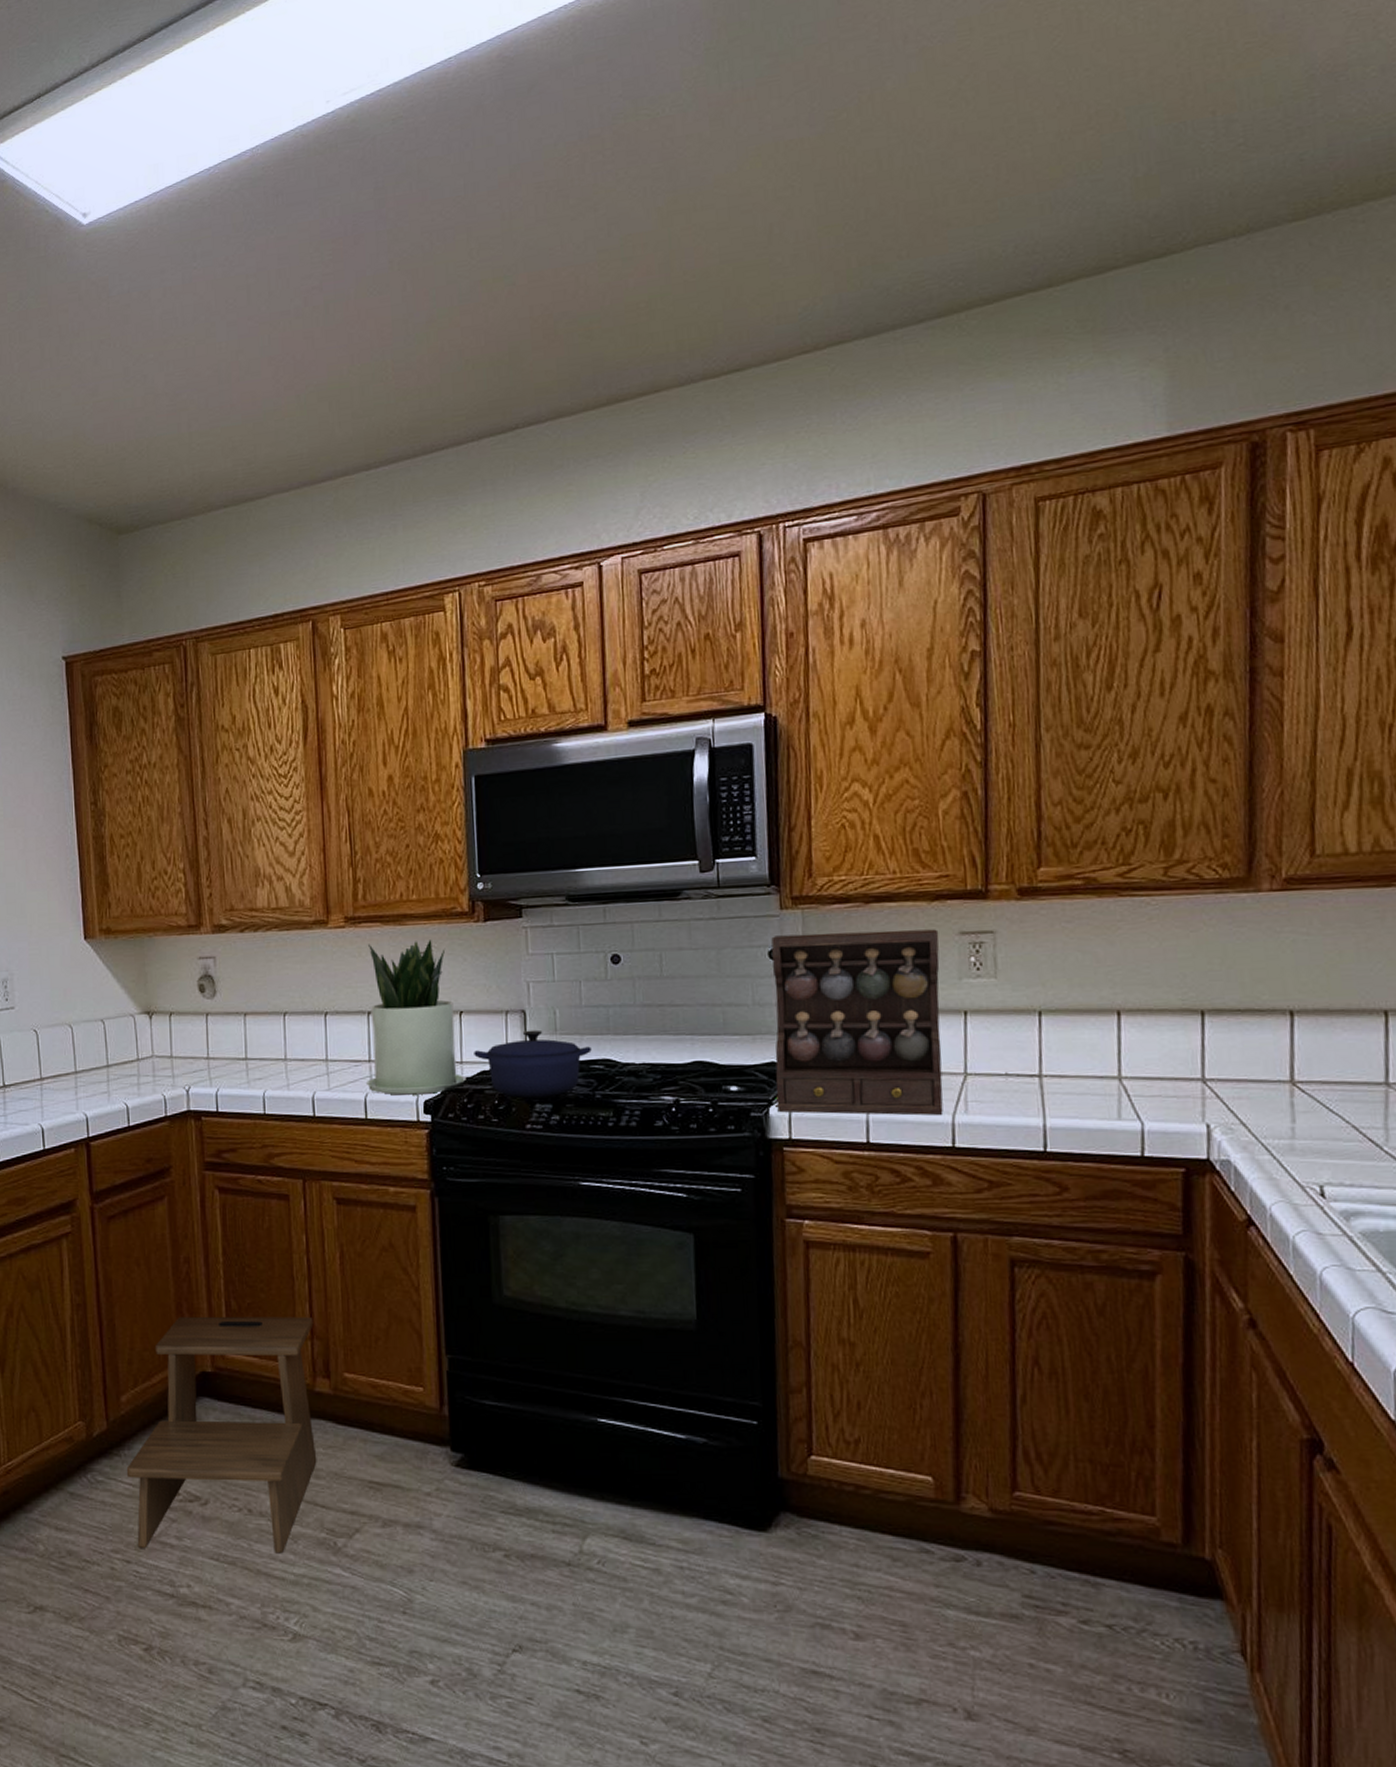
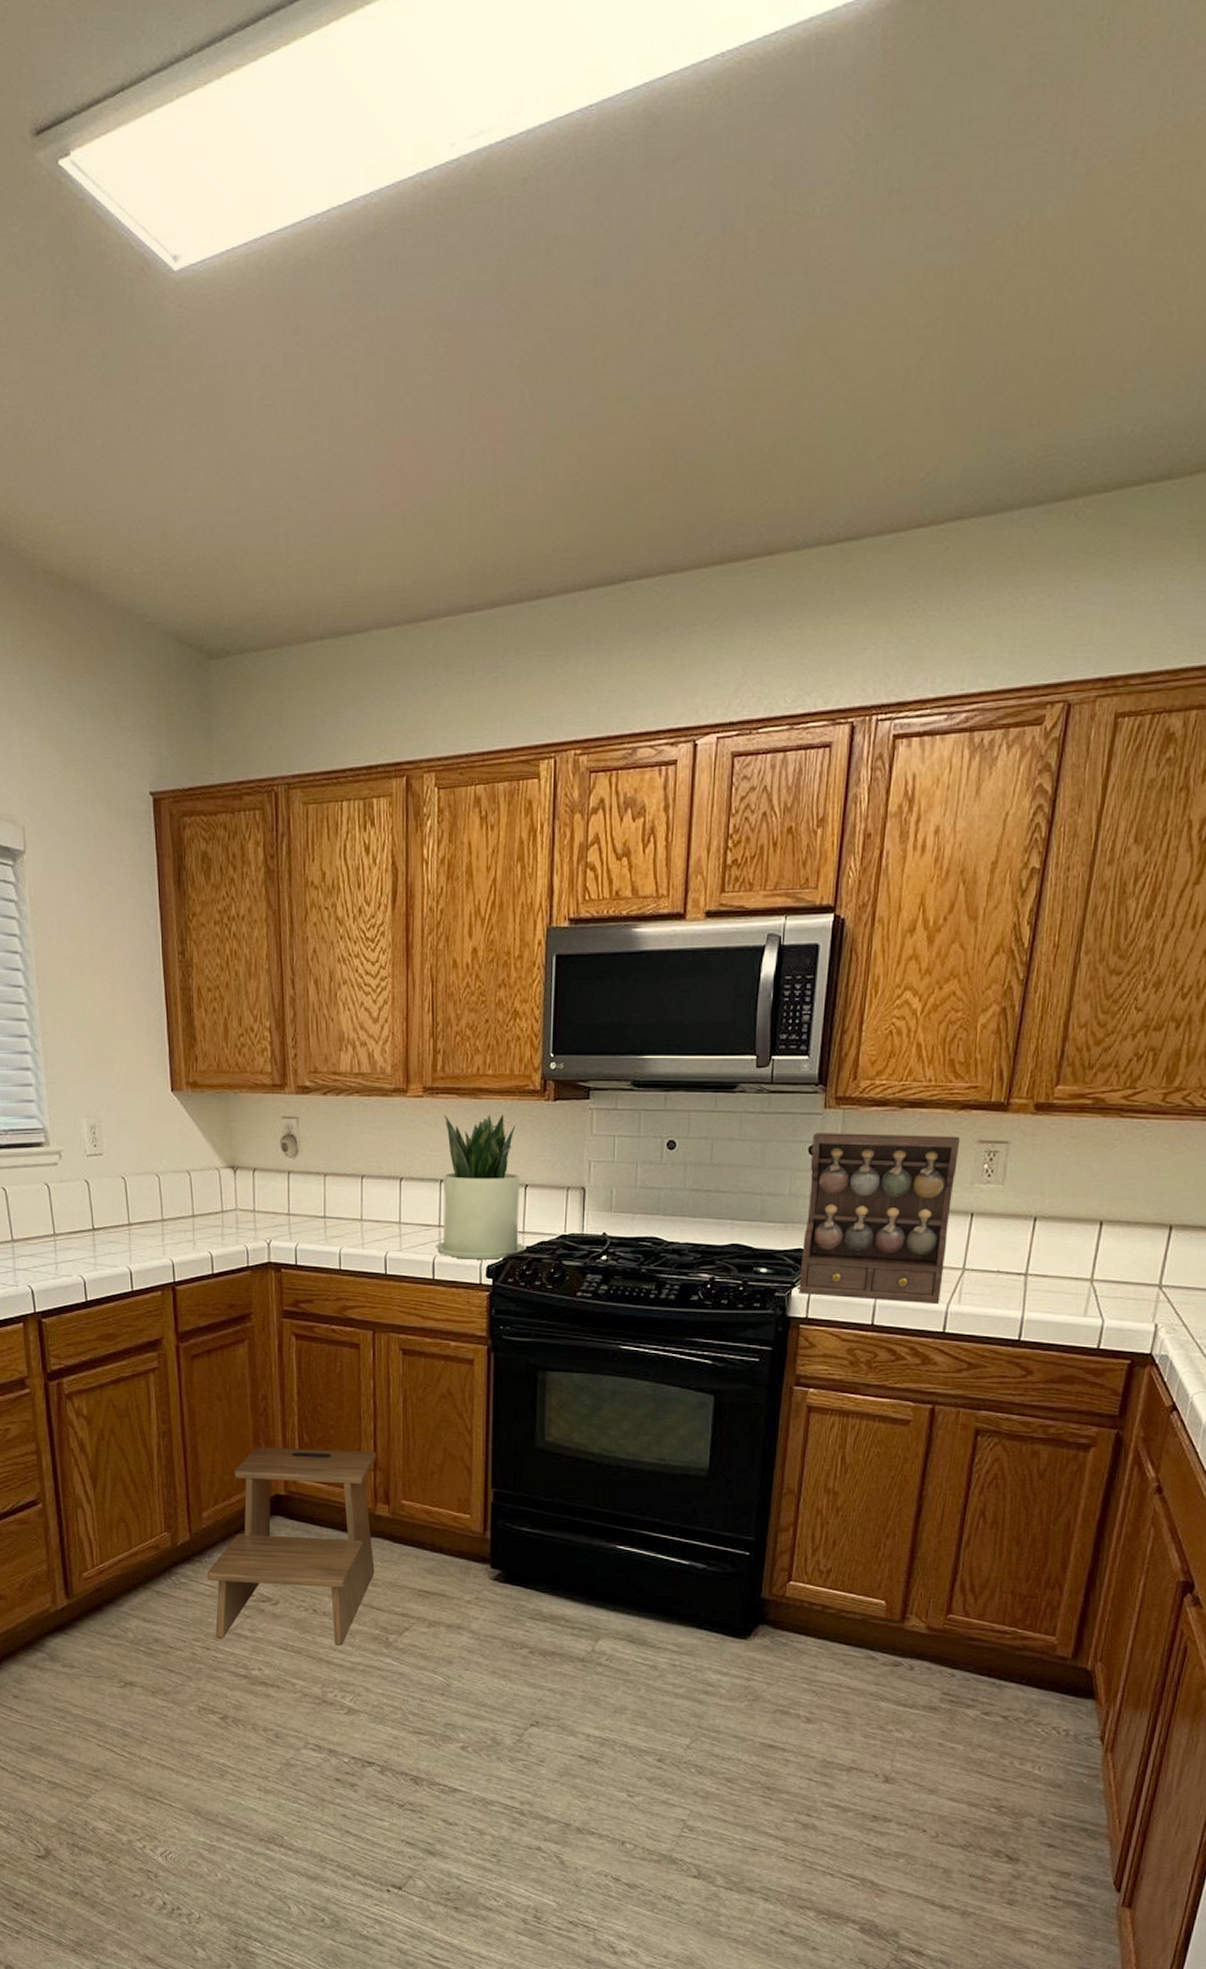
cooking pot: present [474,1029,592,1099] -> none [535,1206,642,1269]

